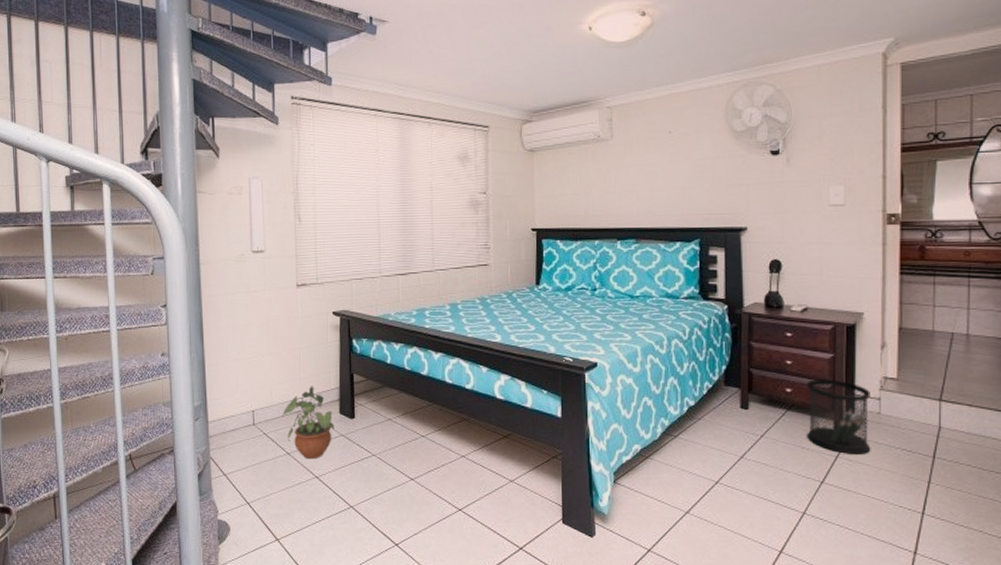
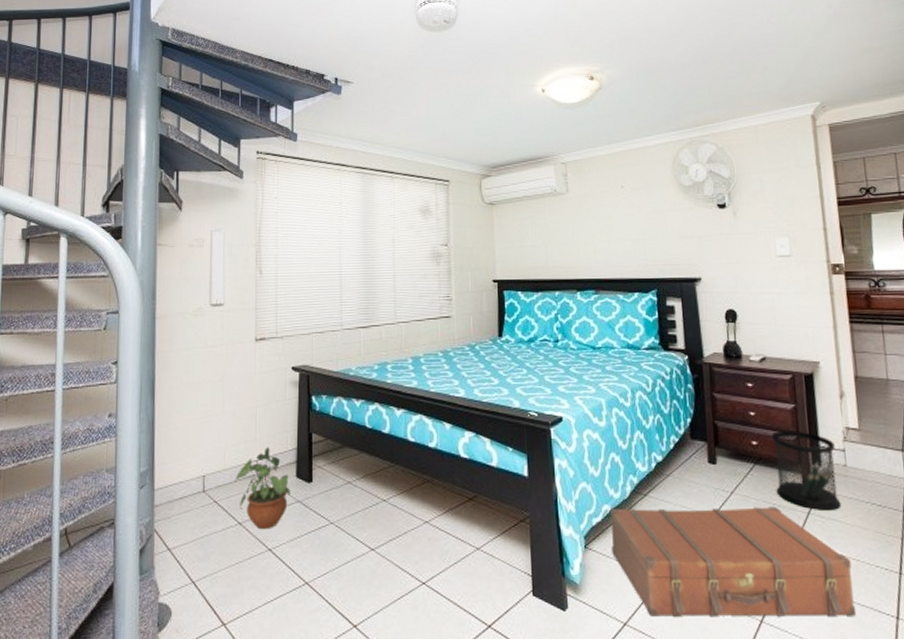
suitcase: none [639,447,875,550] -> present [609,506,857,618]

